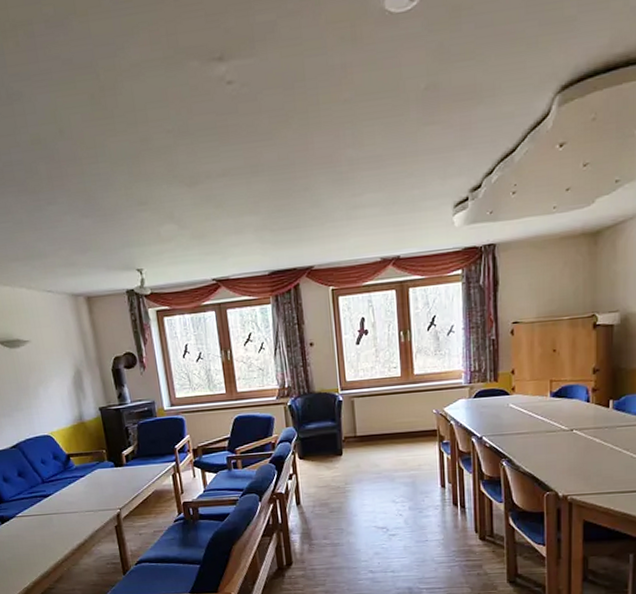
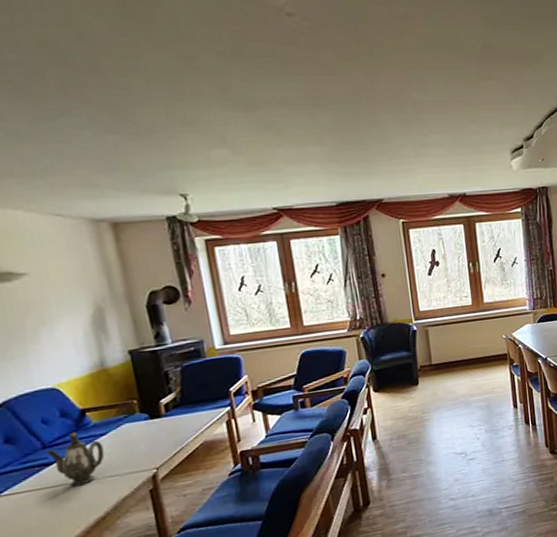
teapot: none [45,472,84,516] -> present [46,431,105,487]

